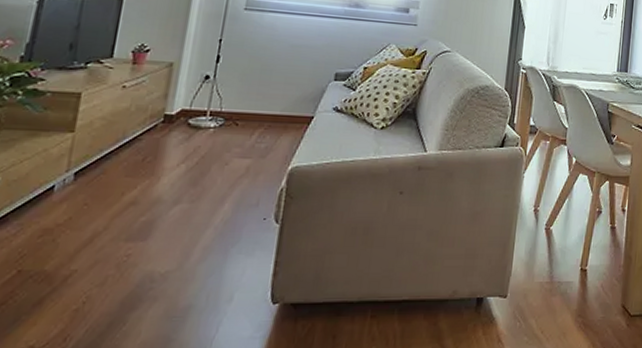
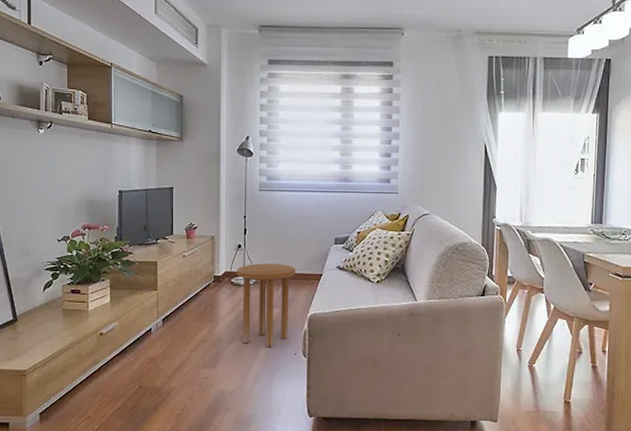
side table: none [191,100,280,212] -> present [237,263,296,348]

